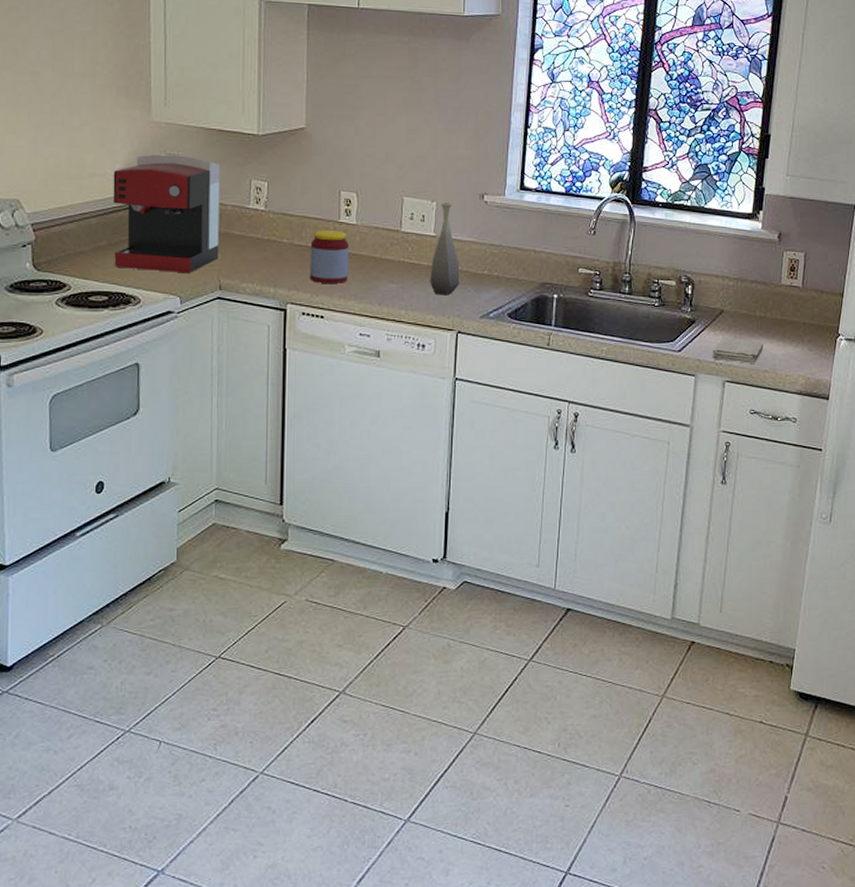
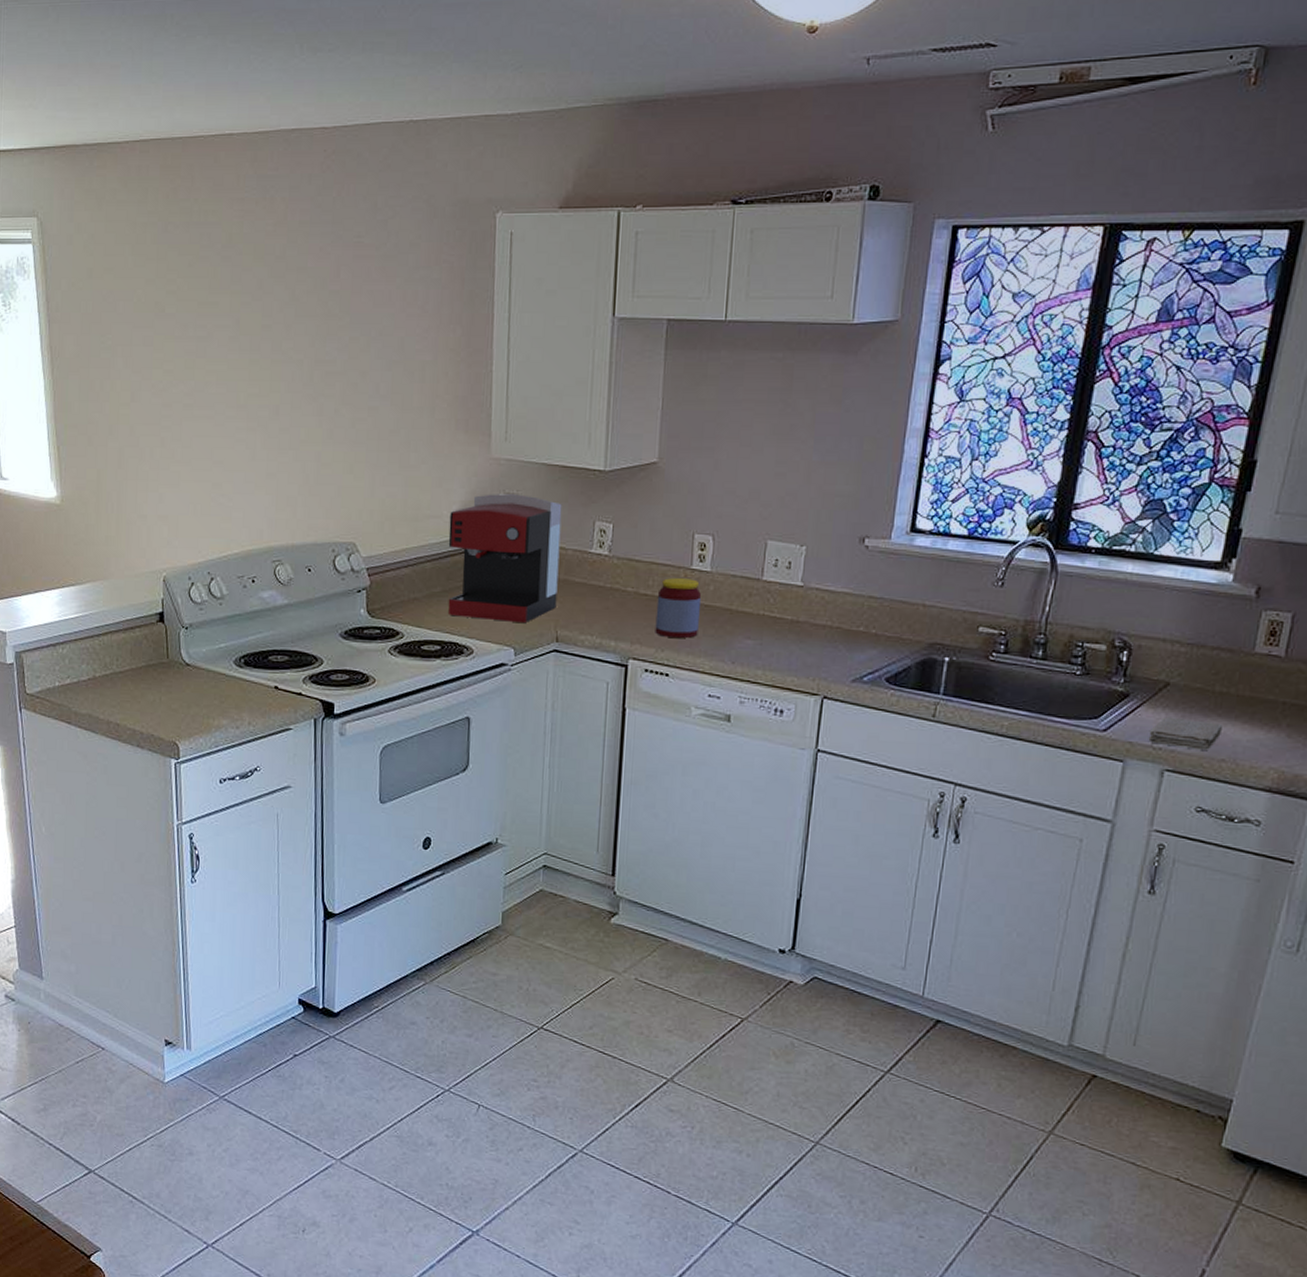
bottle: present [429,202,460,296] -> none [792,547,830,655]

